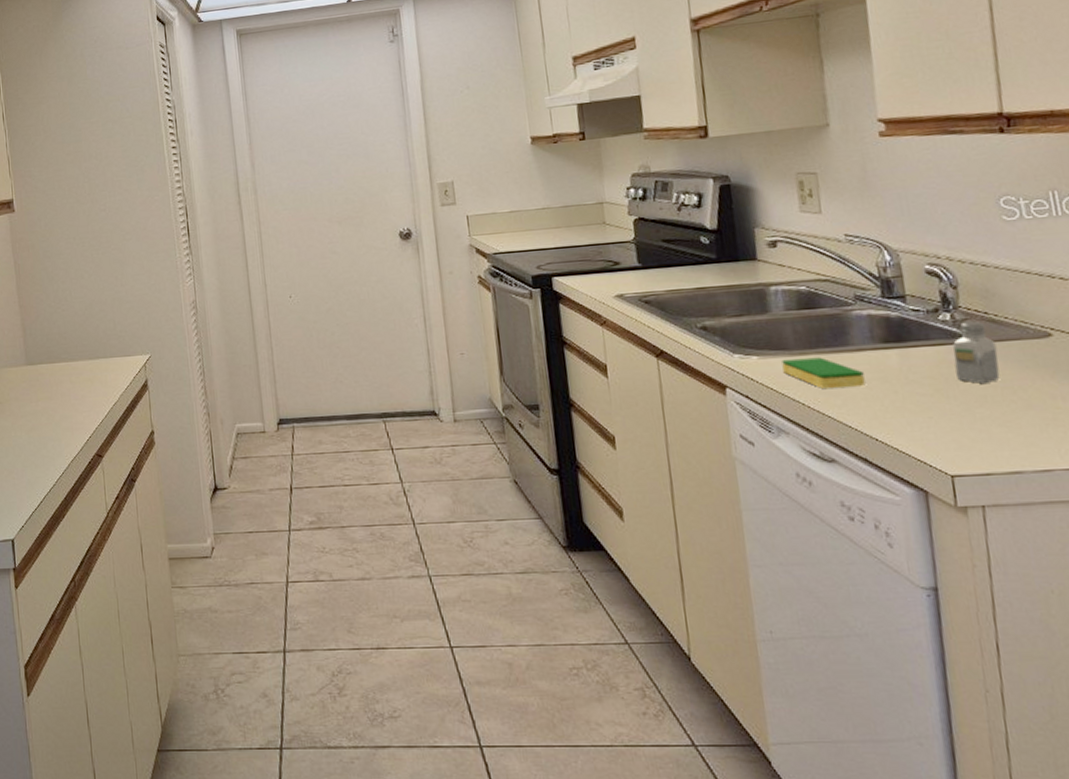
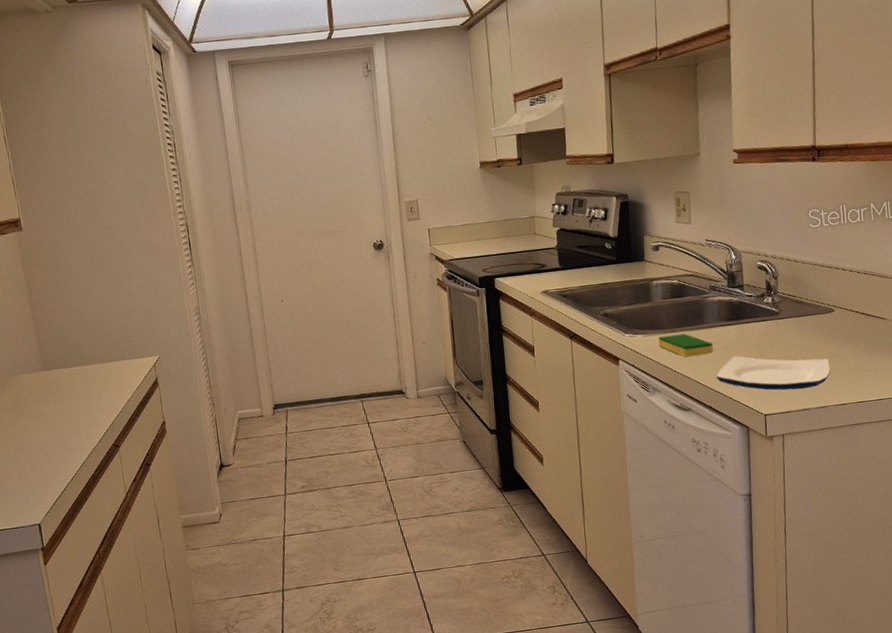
plate: none [871,391,1054,444] -> present [716,356,831,390]
saltshaker: present [953,321,1000,383] -> none [771,302,800,348]

